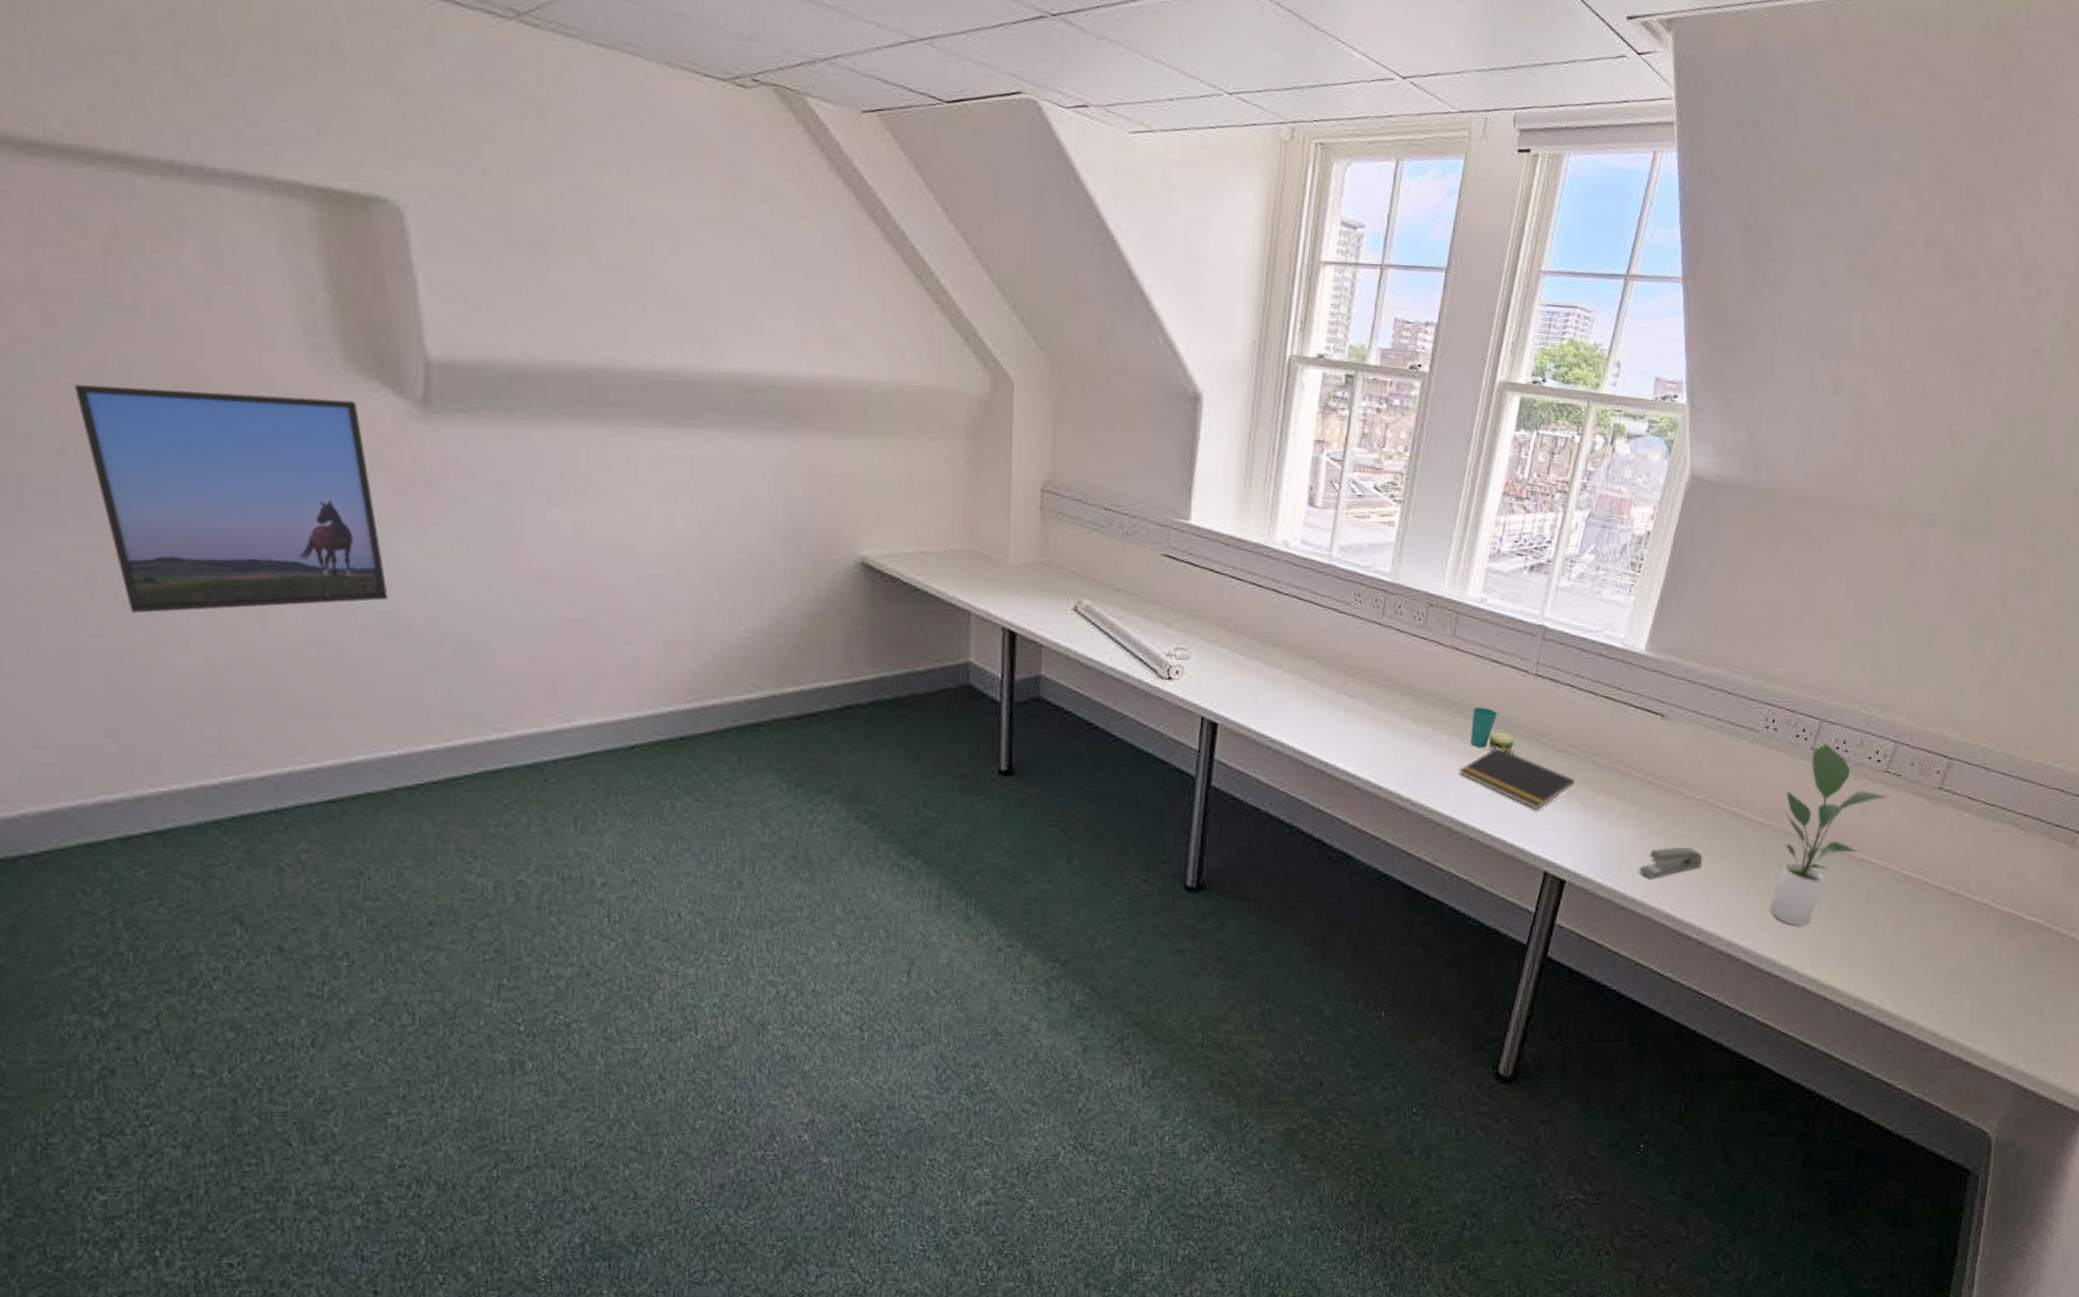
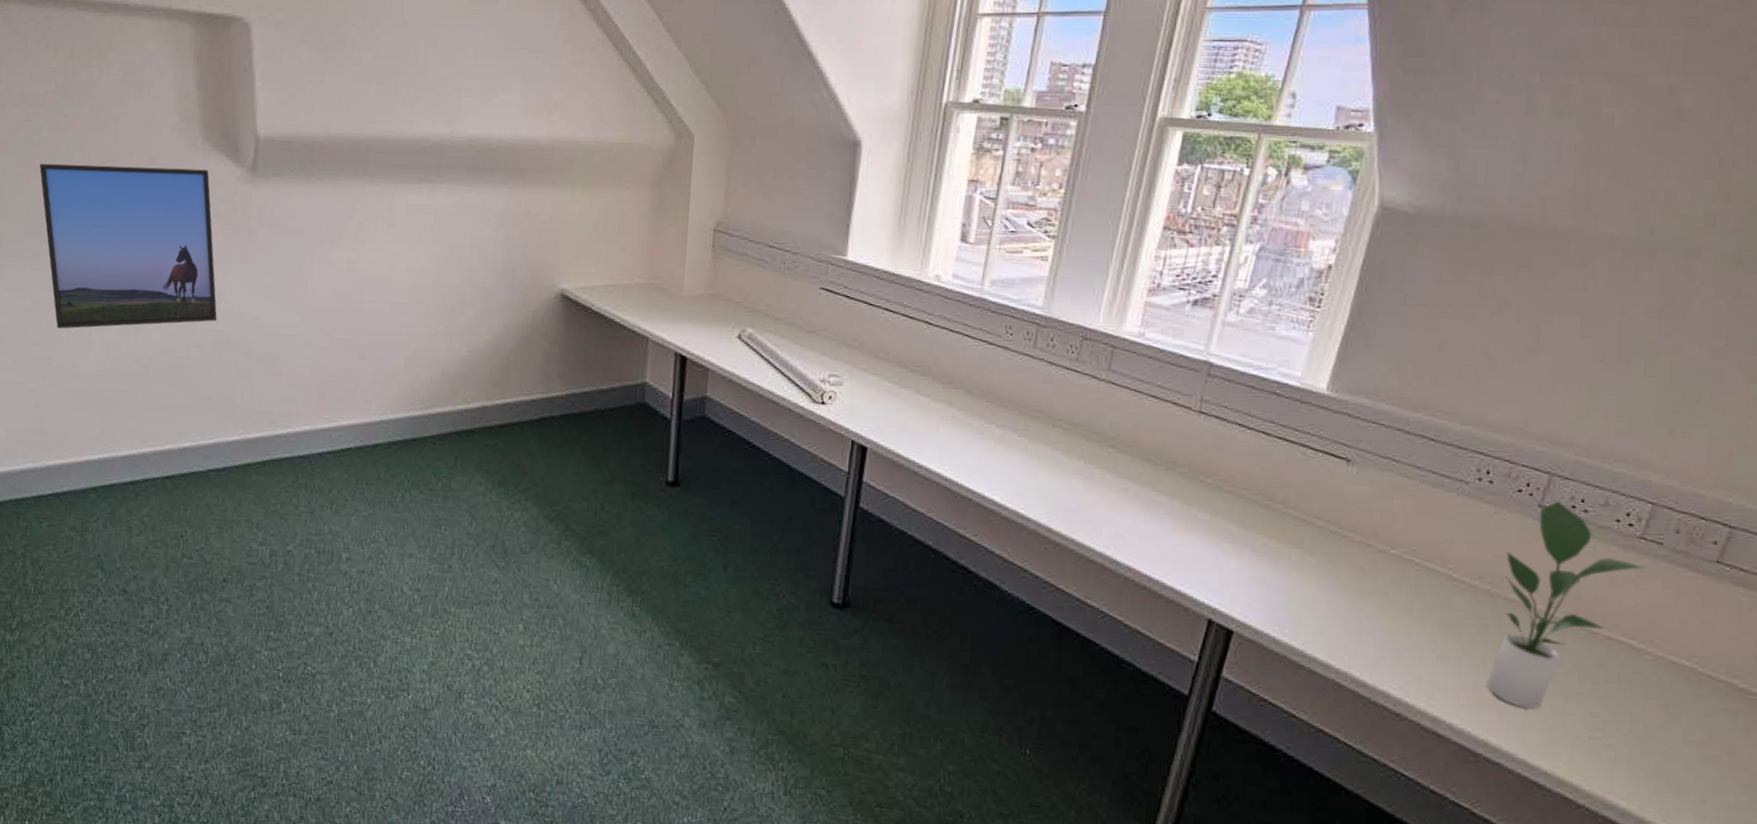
notepad: present [1459,747,1574,810] -> none [1113,485,1244,554]
cup: present [1470,707,1514,752] -> none [1126,443,1175,490]
stapler: present [1639,847,1703,879] -> none [1320,605,1400,638]

